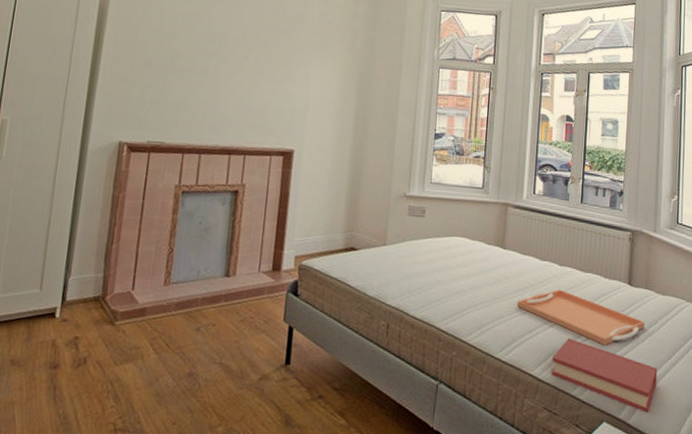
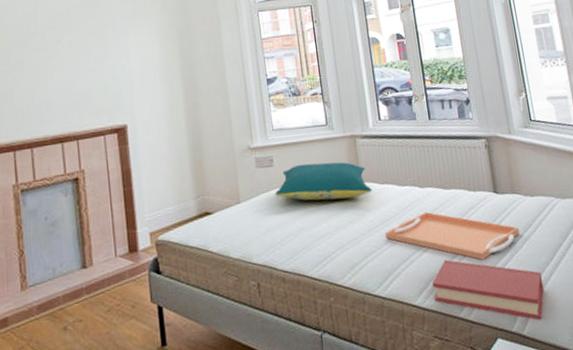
pillow: none [420,220,514,262] -> present [275,162,373,201]

